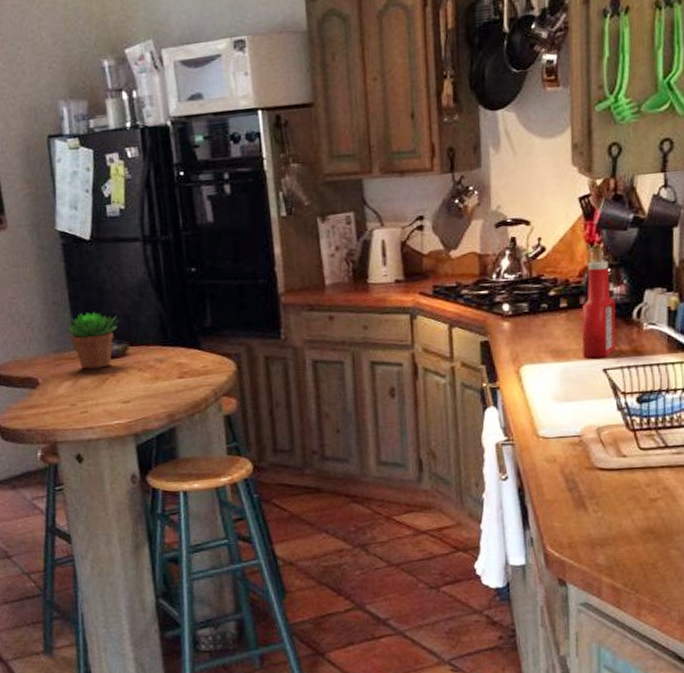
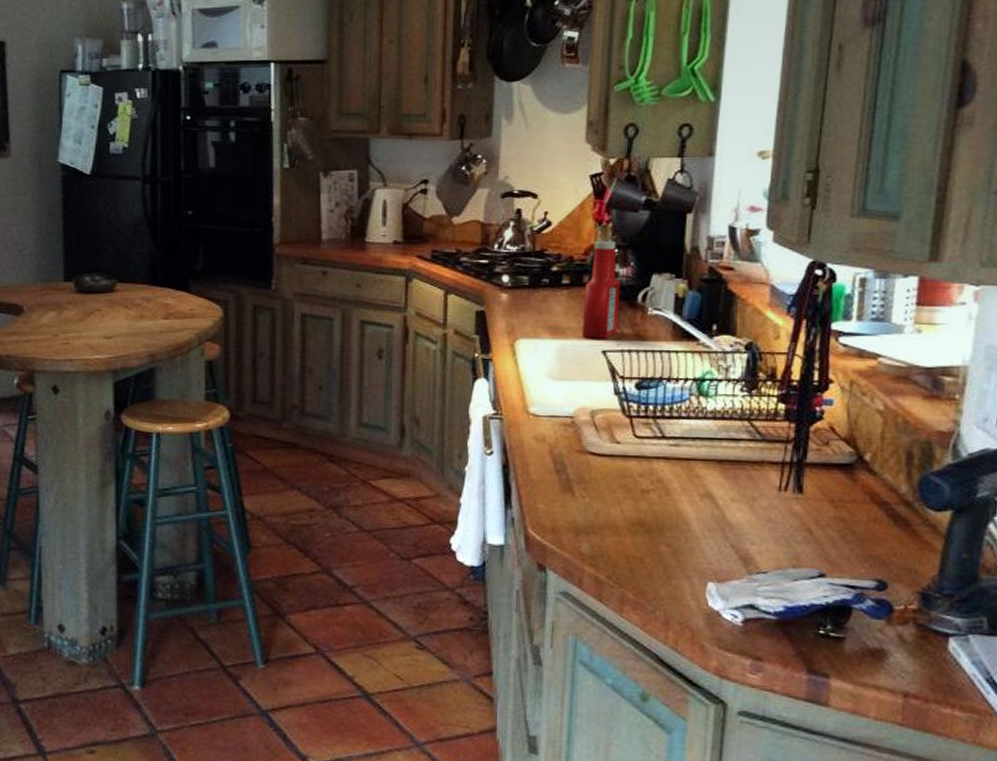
succulent plant: present [64,312,119,369] -> none [55,245,110,302]

